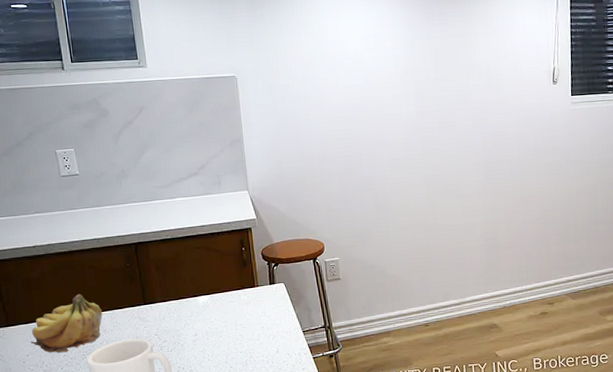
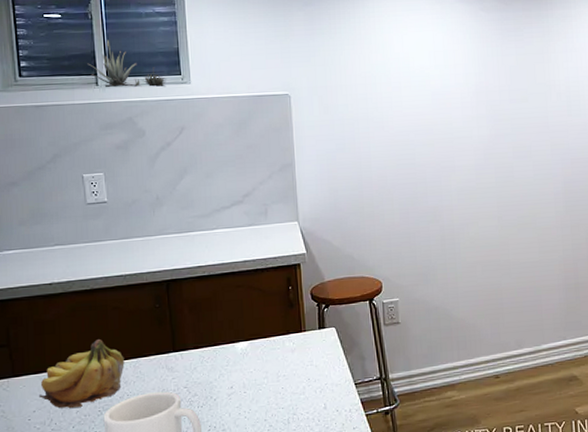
succulent plant: none [53,28,125,71] -> present [88,40,166,88]

